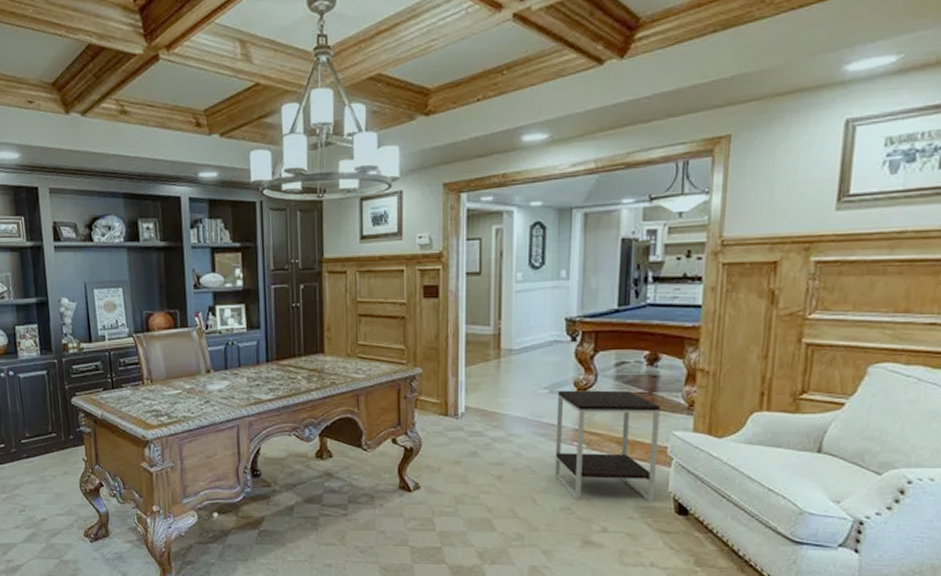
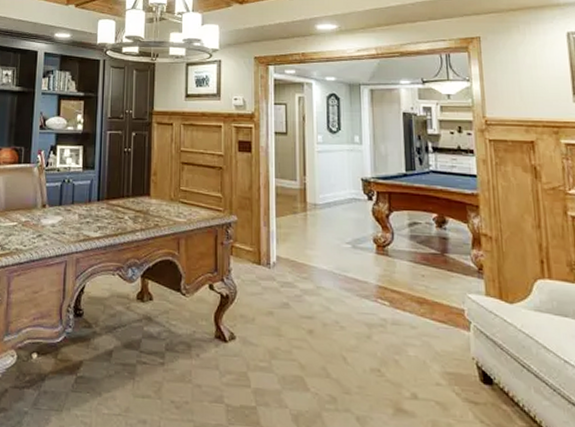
side table: present [554,390,661,503] -> none [359,246,459,369]

